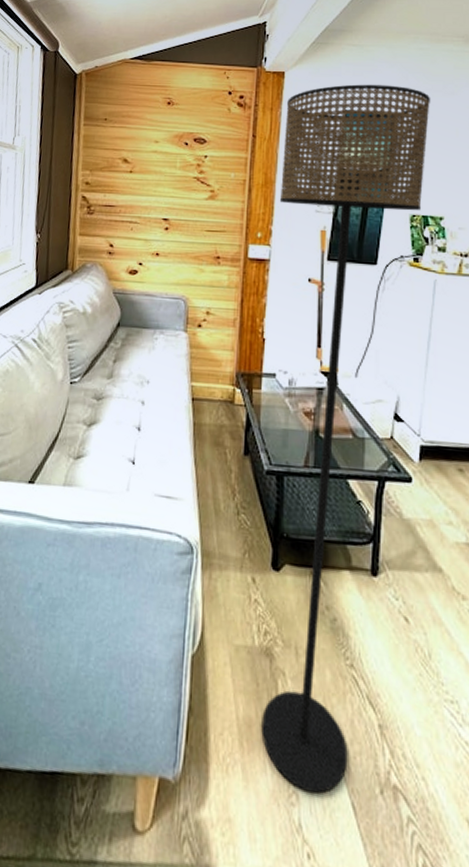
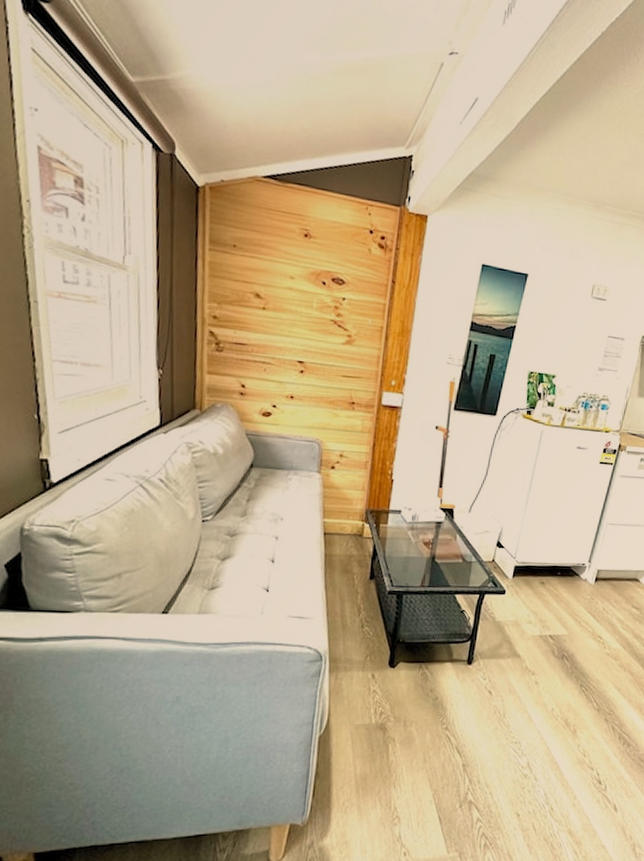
floor lamp: present [261,84,430,794] -> none [374,237,559,815]

